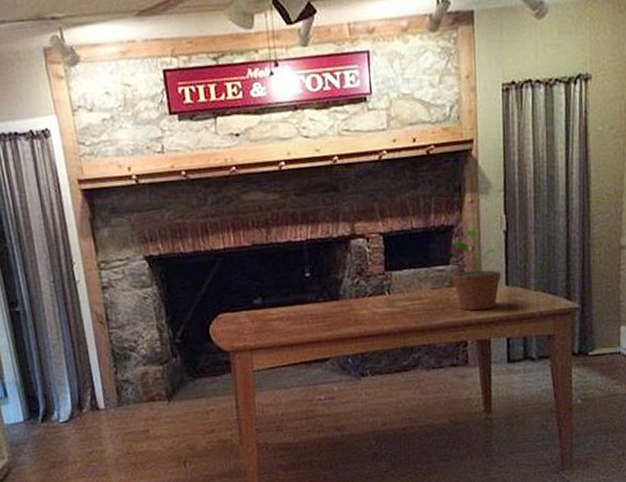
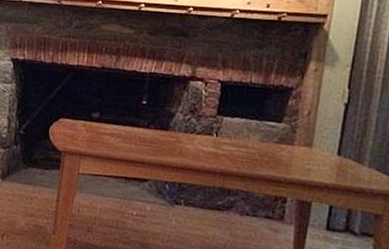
potted plant: present [452,229,501,311] -> none [281,94,334,174]

